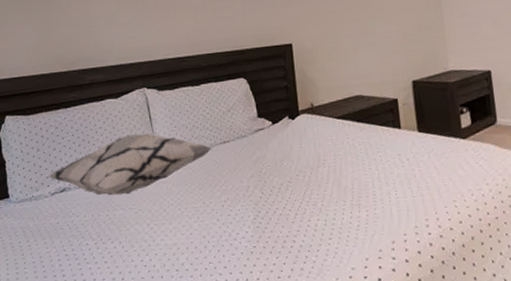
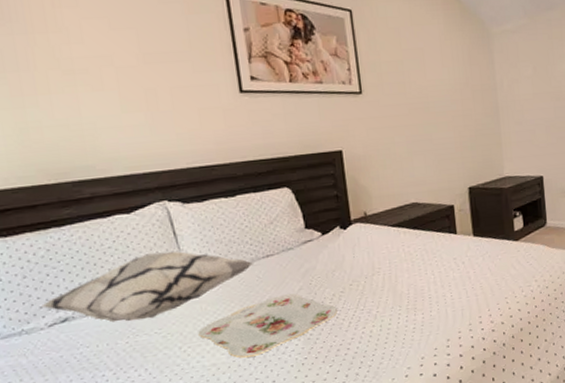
serving tray: none [164,180,284,240] -> present [198,293,337,358]

